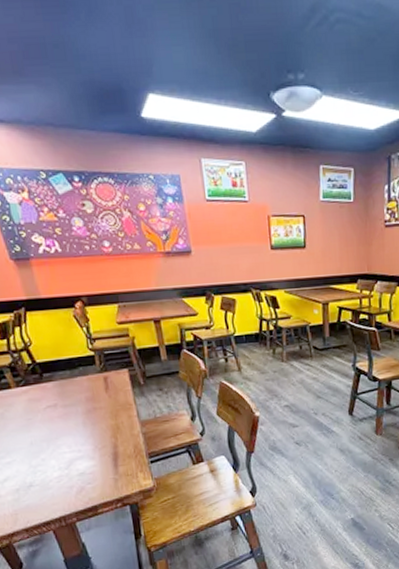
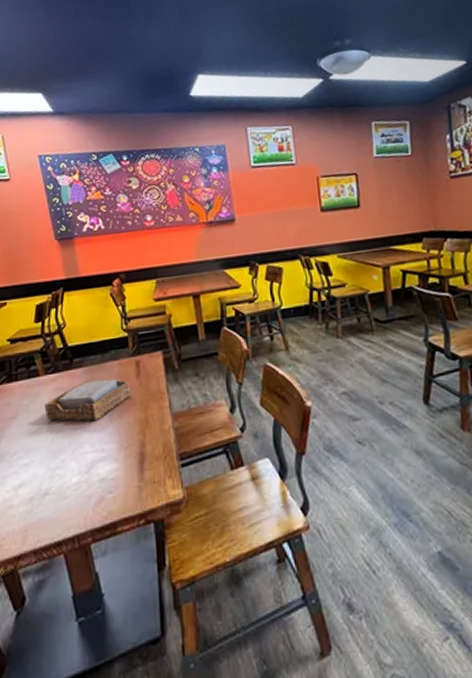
napkin holder: none [19,391,102,427] -> present [44,378,131,421]

